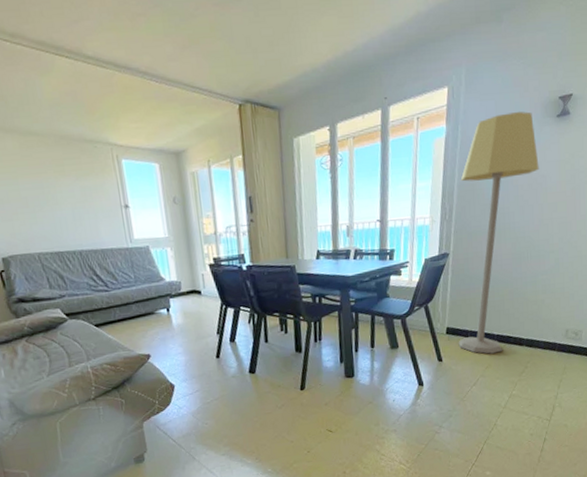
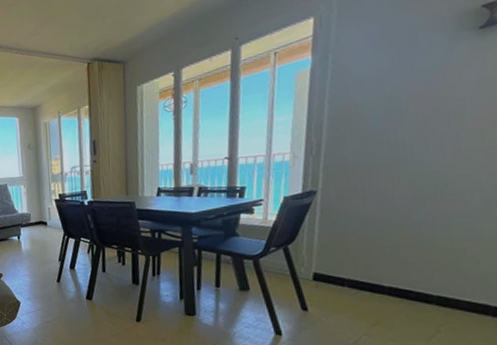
lamp: present [458,111,539,354] -> none [330,28,452,309]

